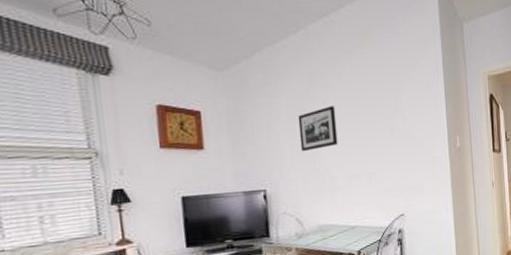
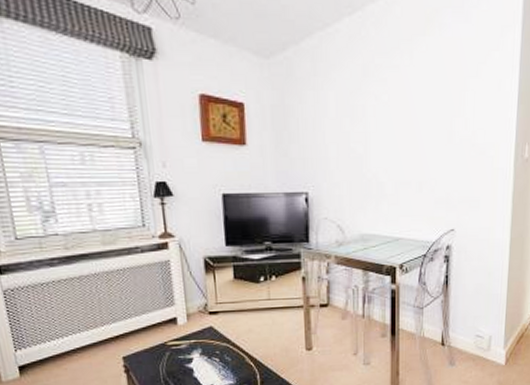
picture frame: present [298,106,338,152] -> none [347,103,389,154]

